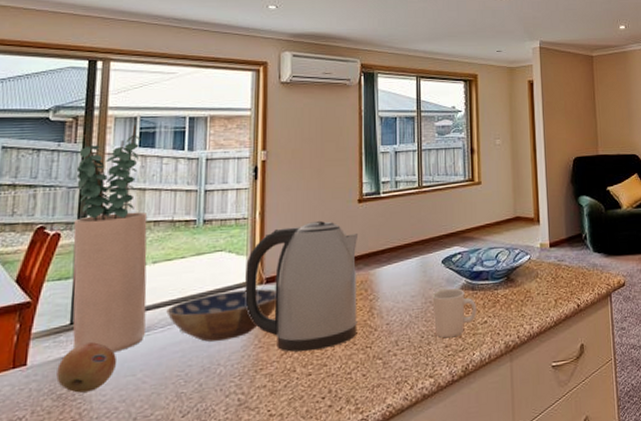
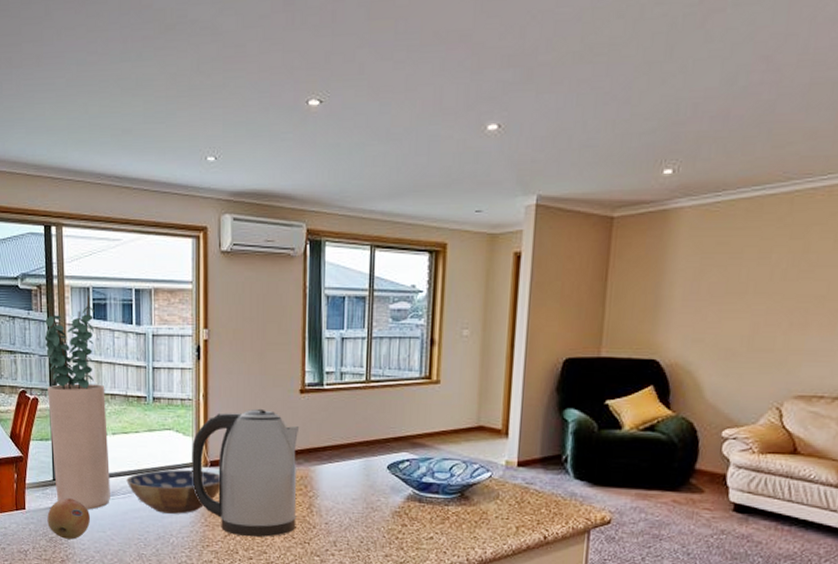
mug: present [432,288,477,338] -> none [374,496,423,548]

